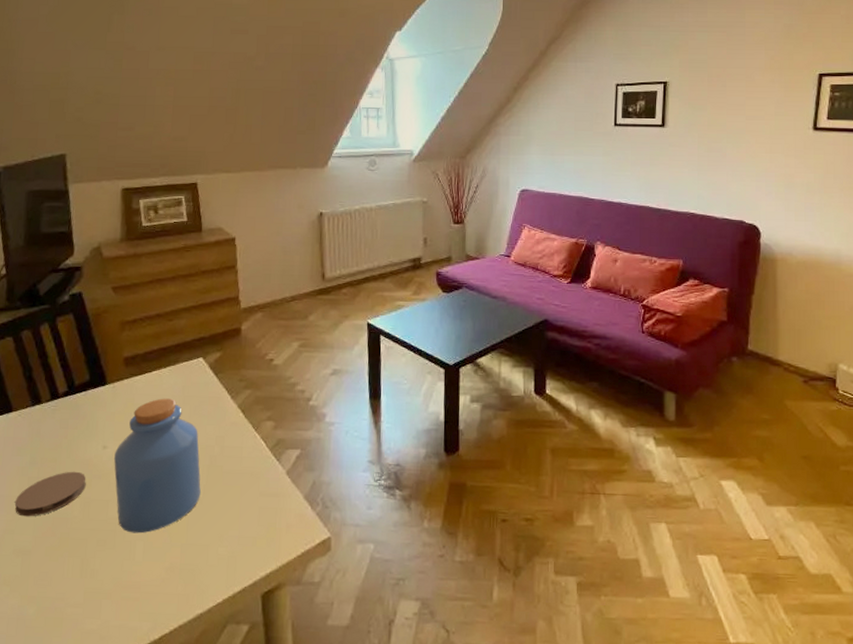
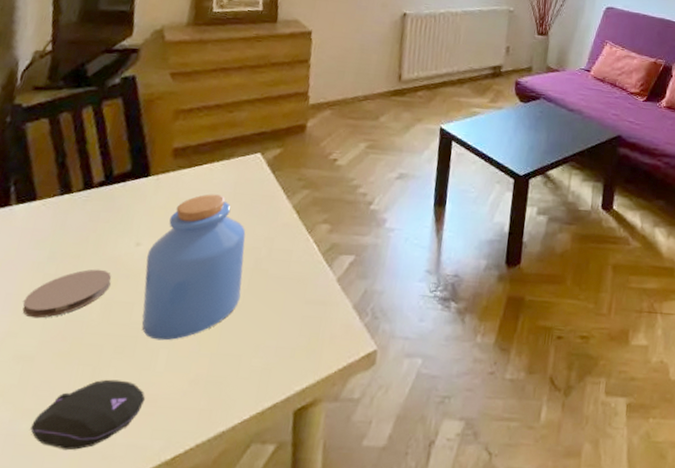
computer mouse: none [37,569,130,632] -> present [30,379,146,451]

